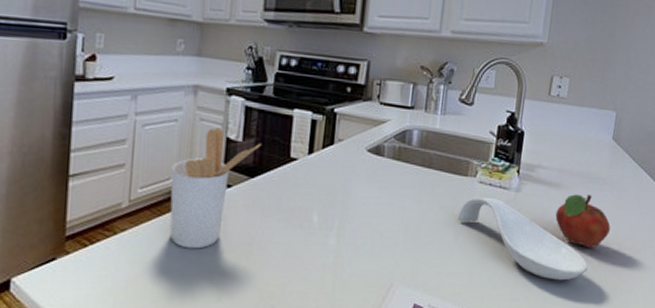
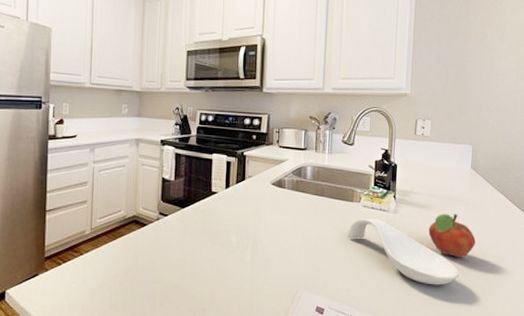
utensil holder: present [170,127,262,249] -> none [121,170,189,265]

